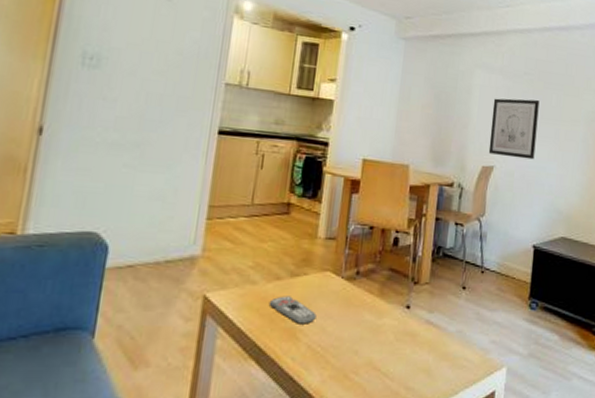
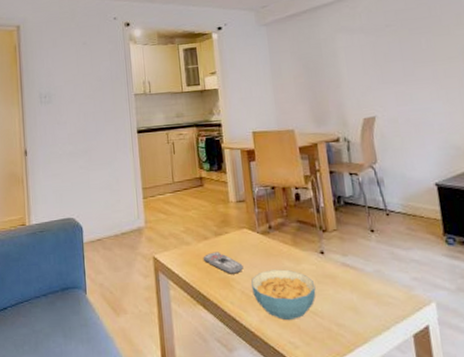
cereal bowl: none [320,322,393,382] -> present [251,269,316,321]
wall art: present [488,98,540,160] -> none [360,48,416,106]

